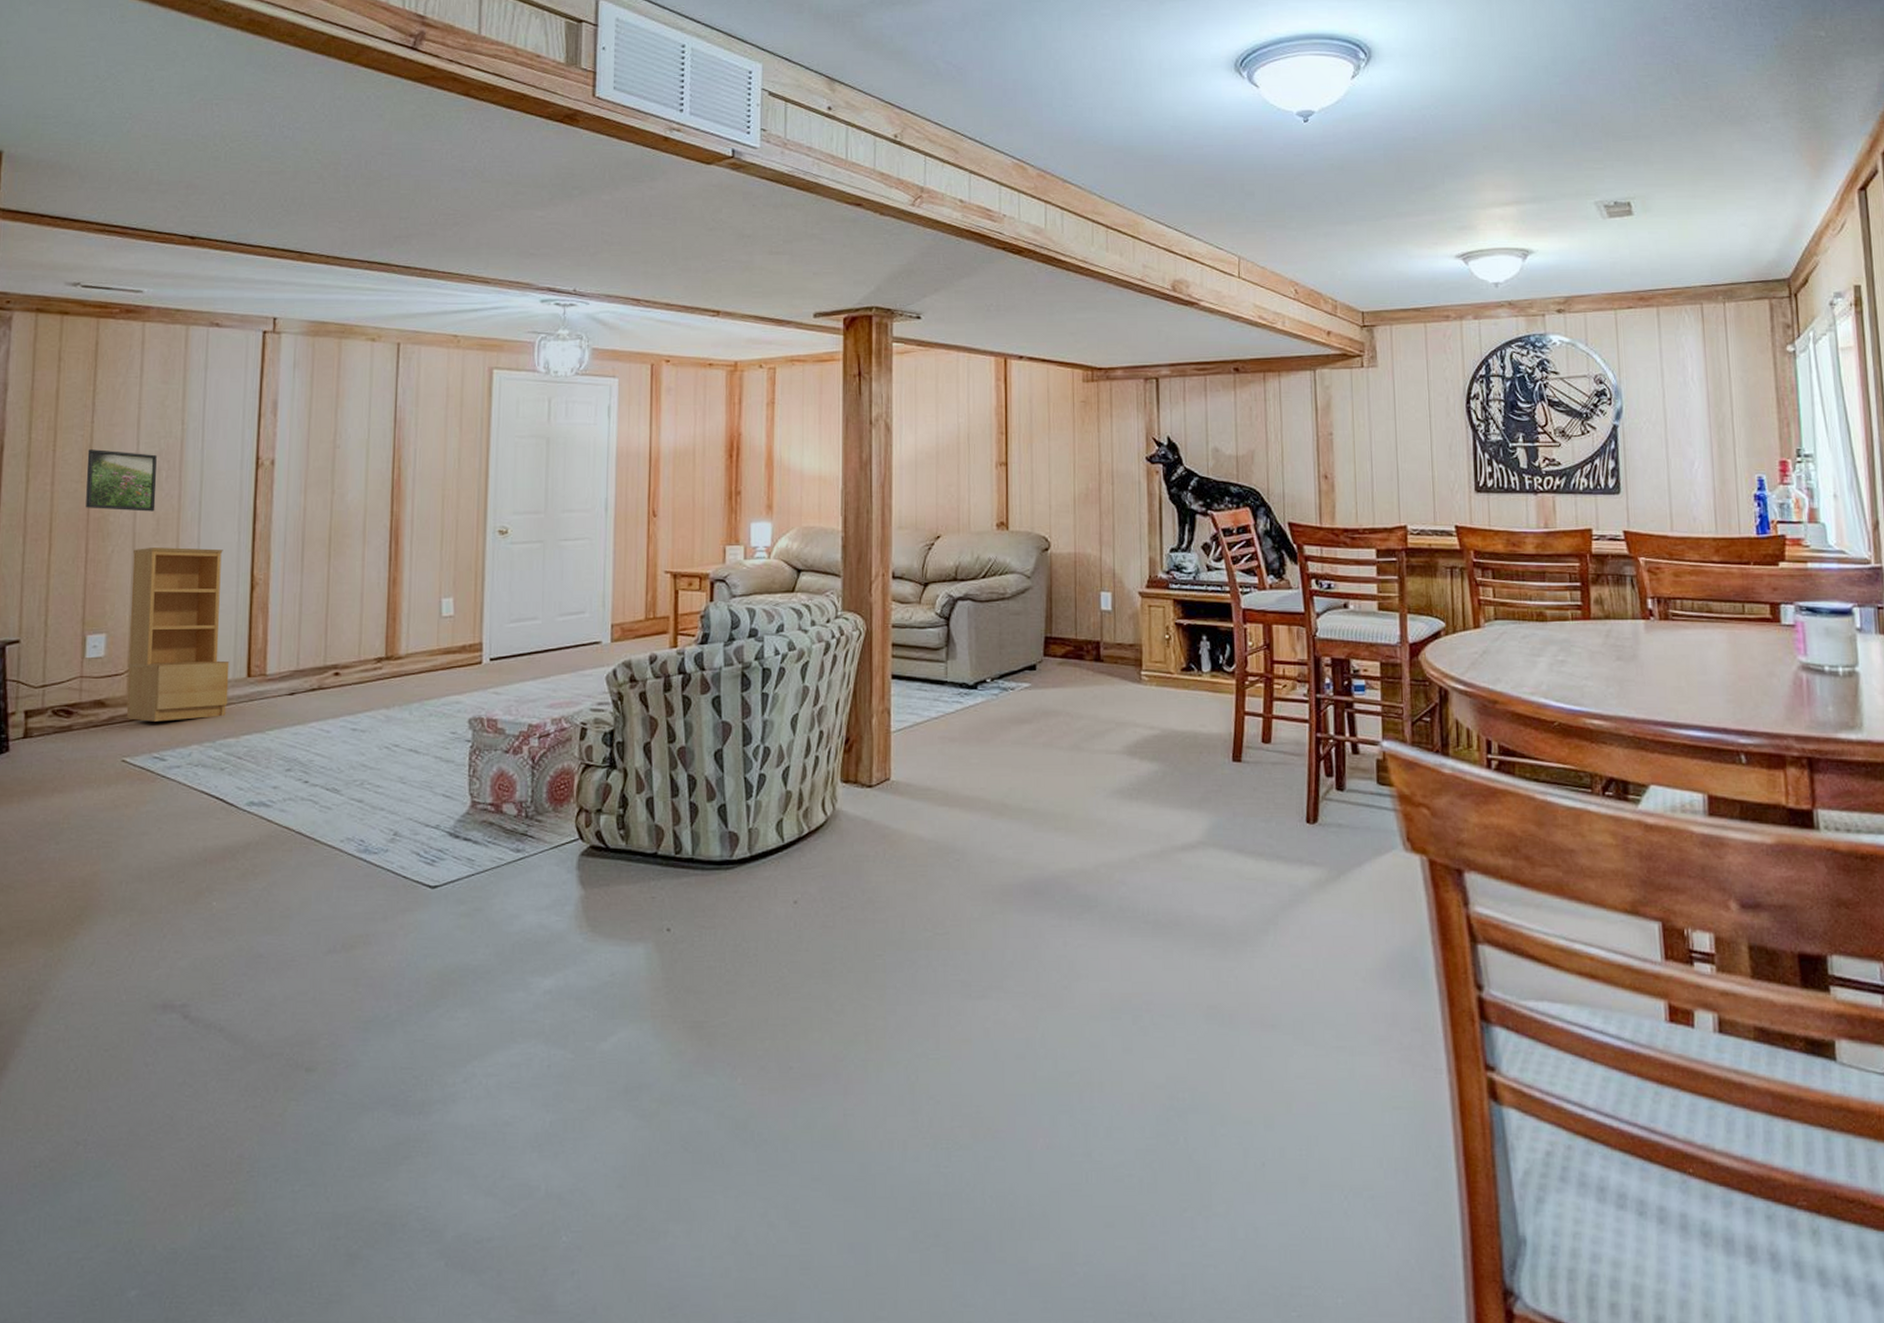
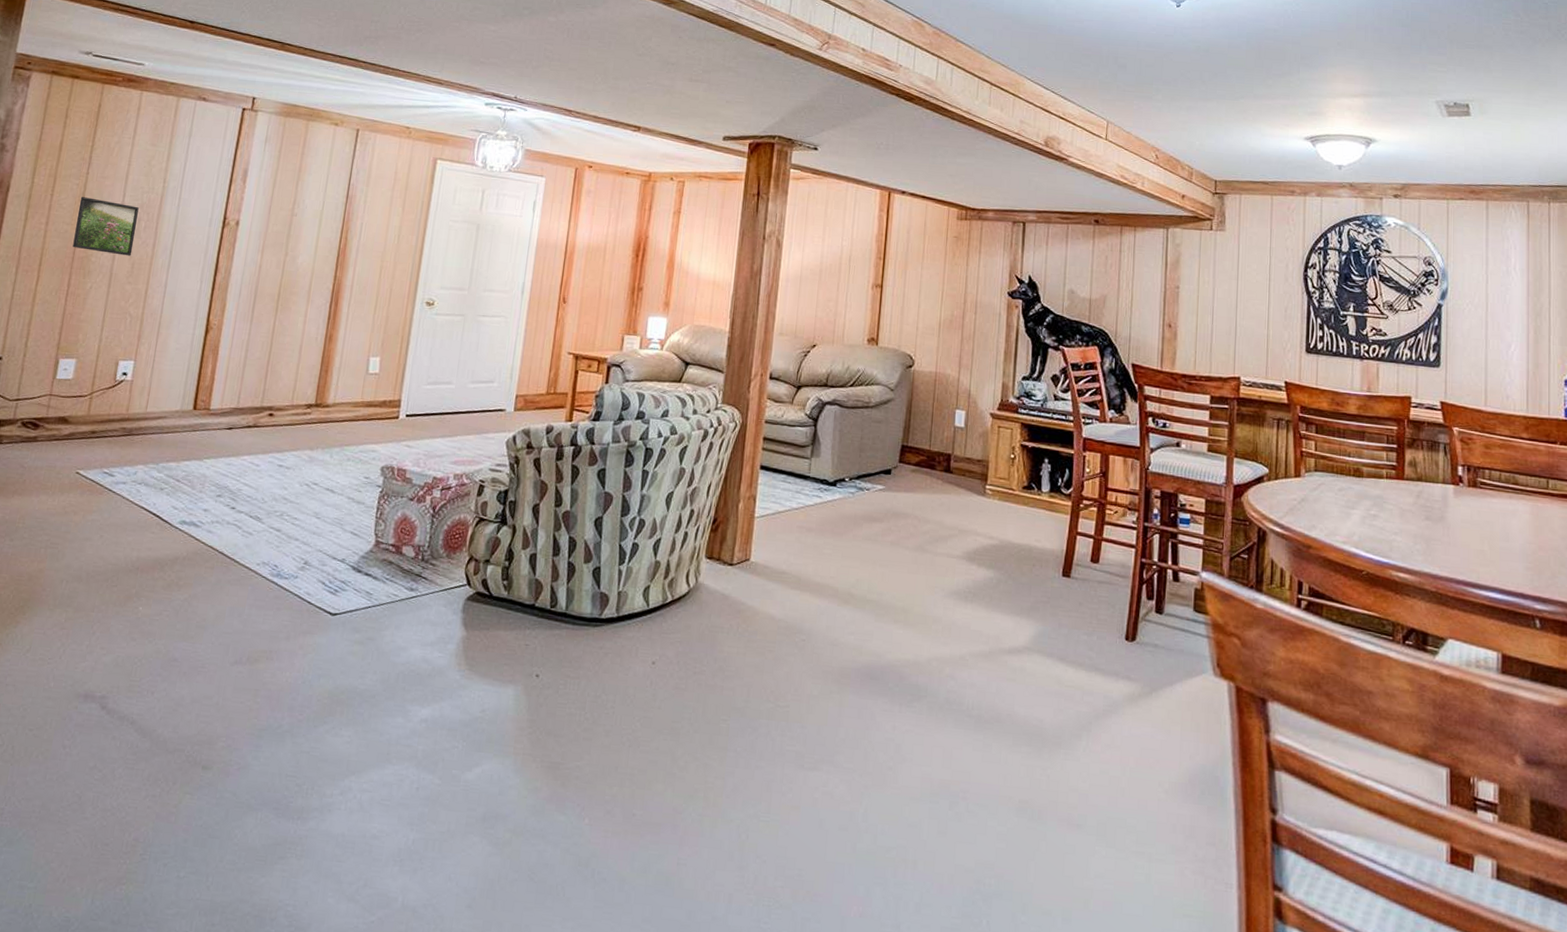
bookshelf: present [126,547,230,722] -> none [85,287,186,443]

